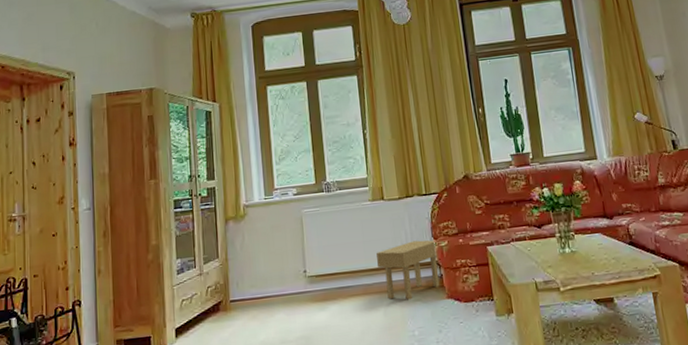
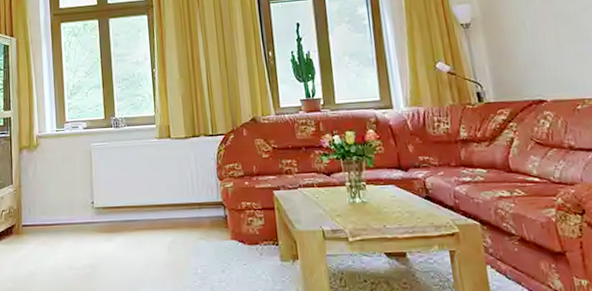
side table: present [376,240,440,300] -> none [162,180,224,238]

